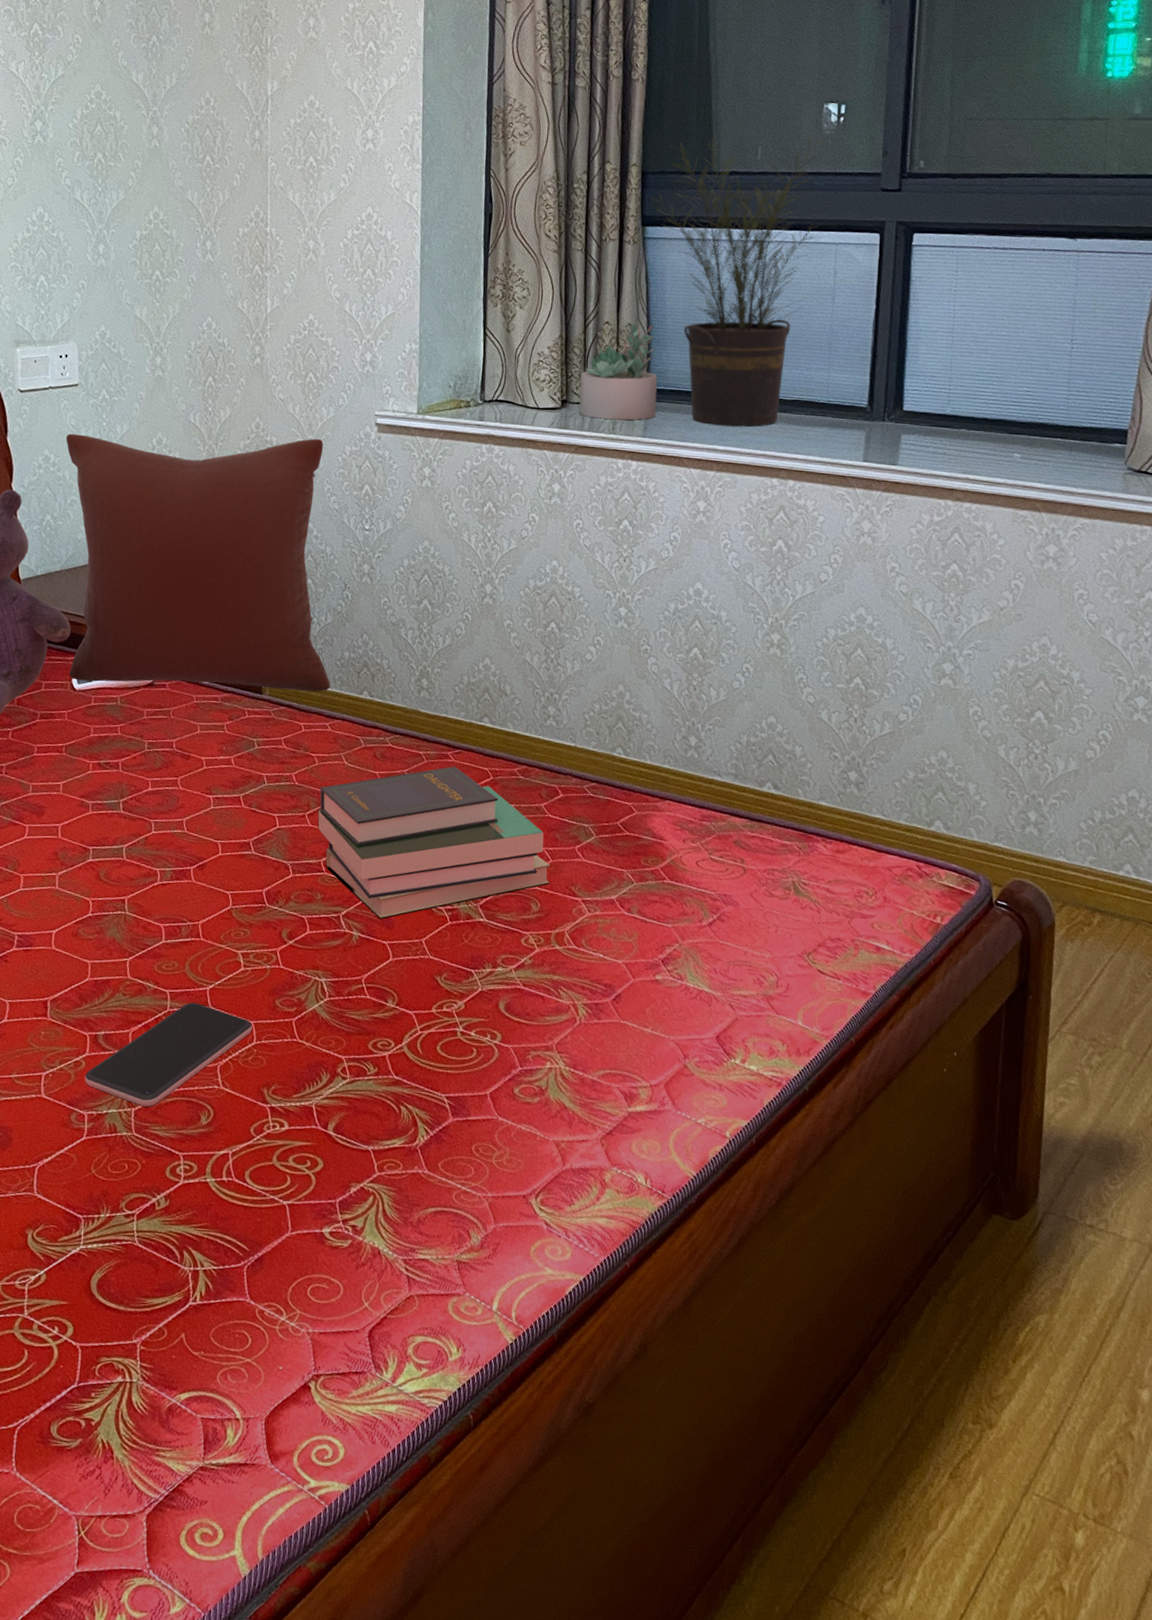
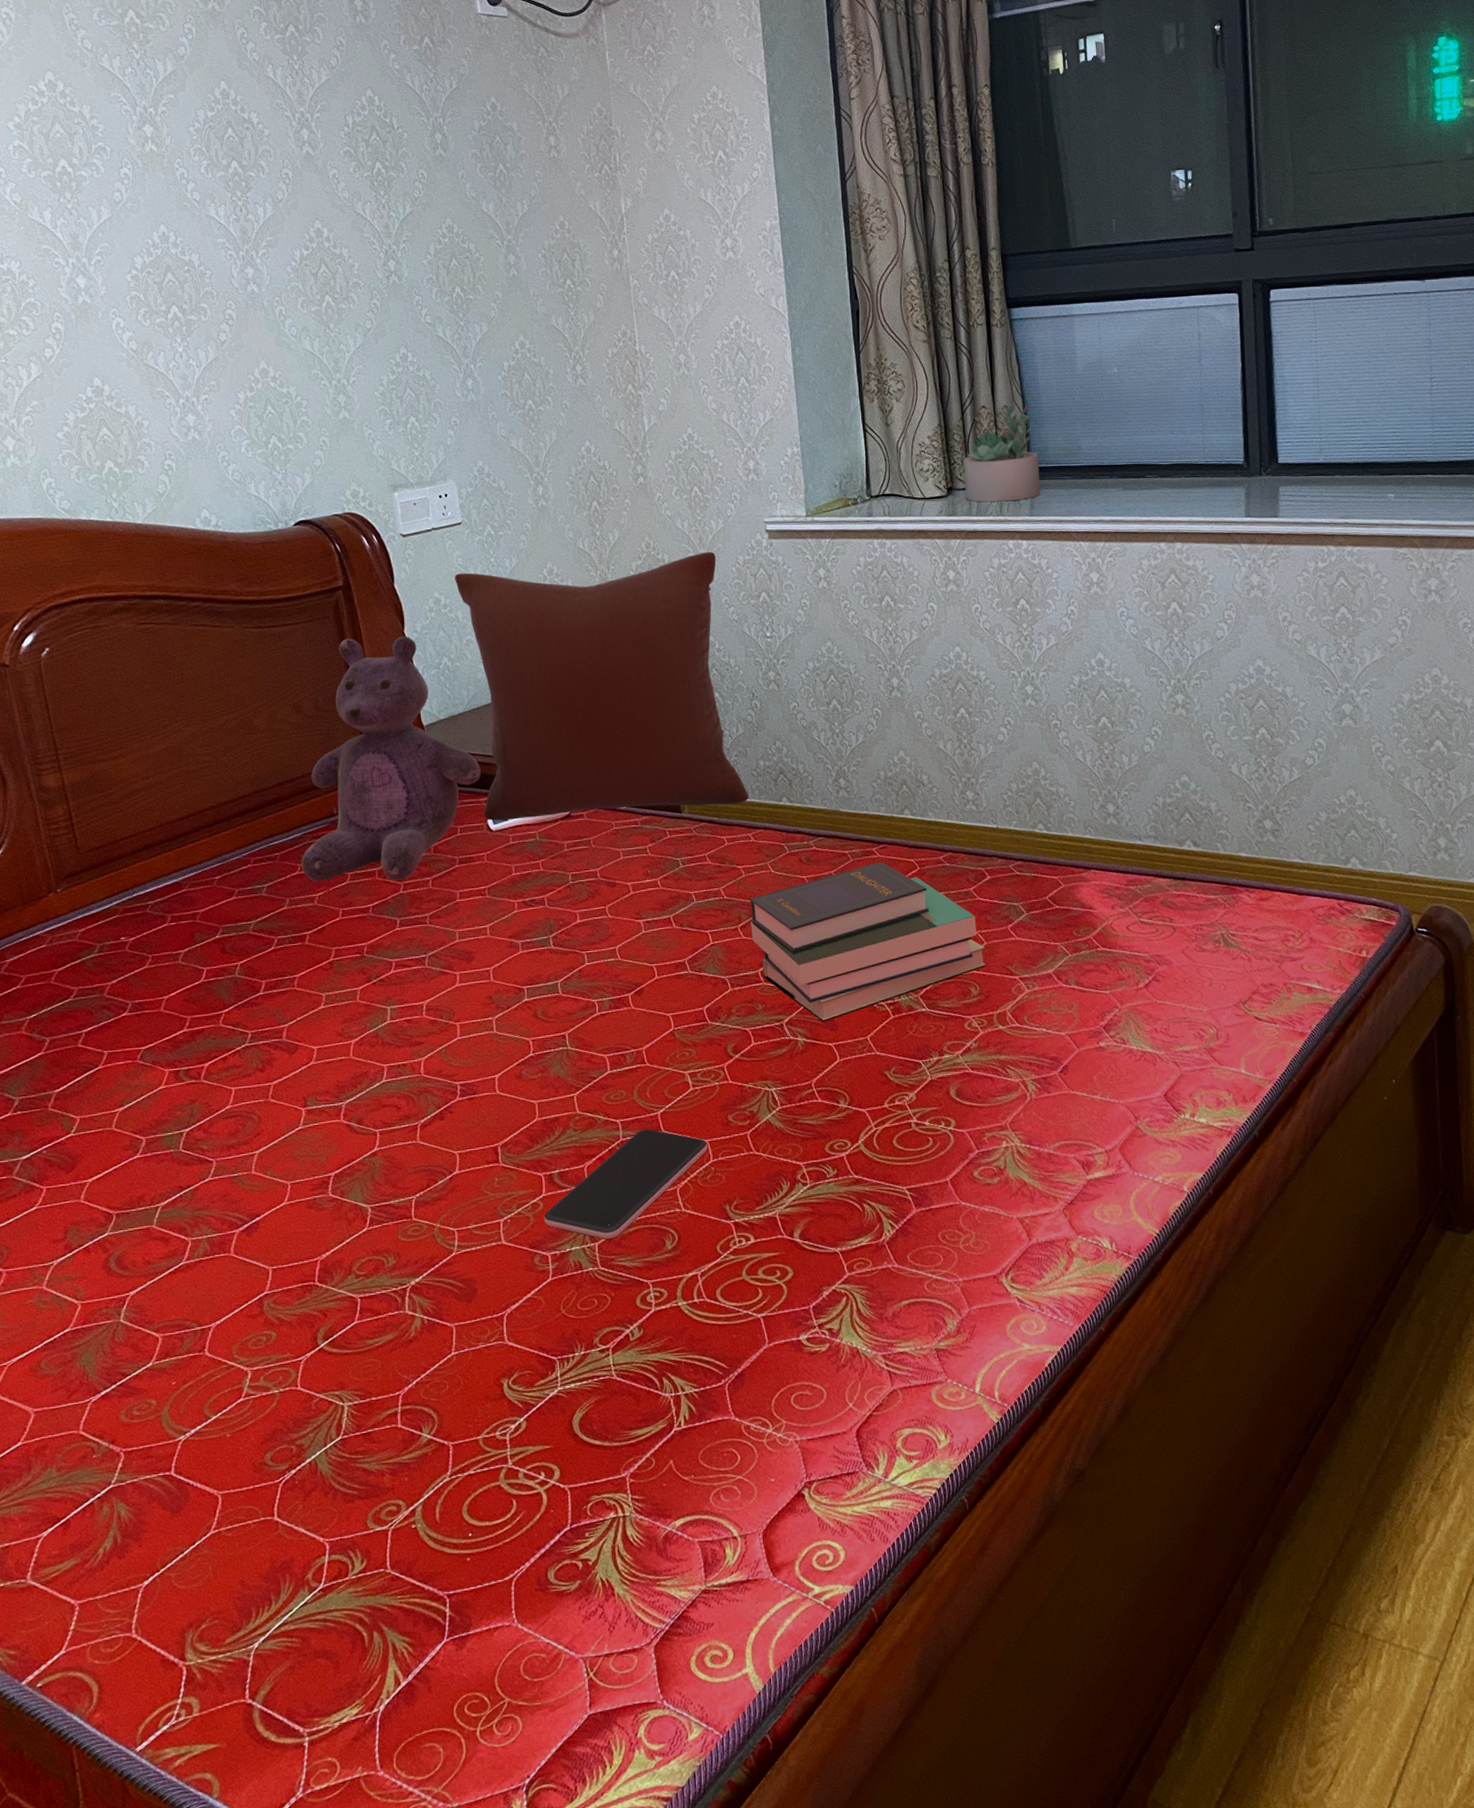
potted plant: present [651,138,823,426] -> none [1013,206,1179,497]

